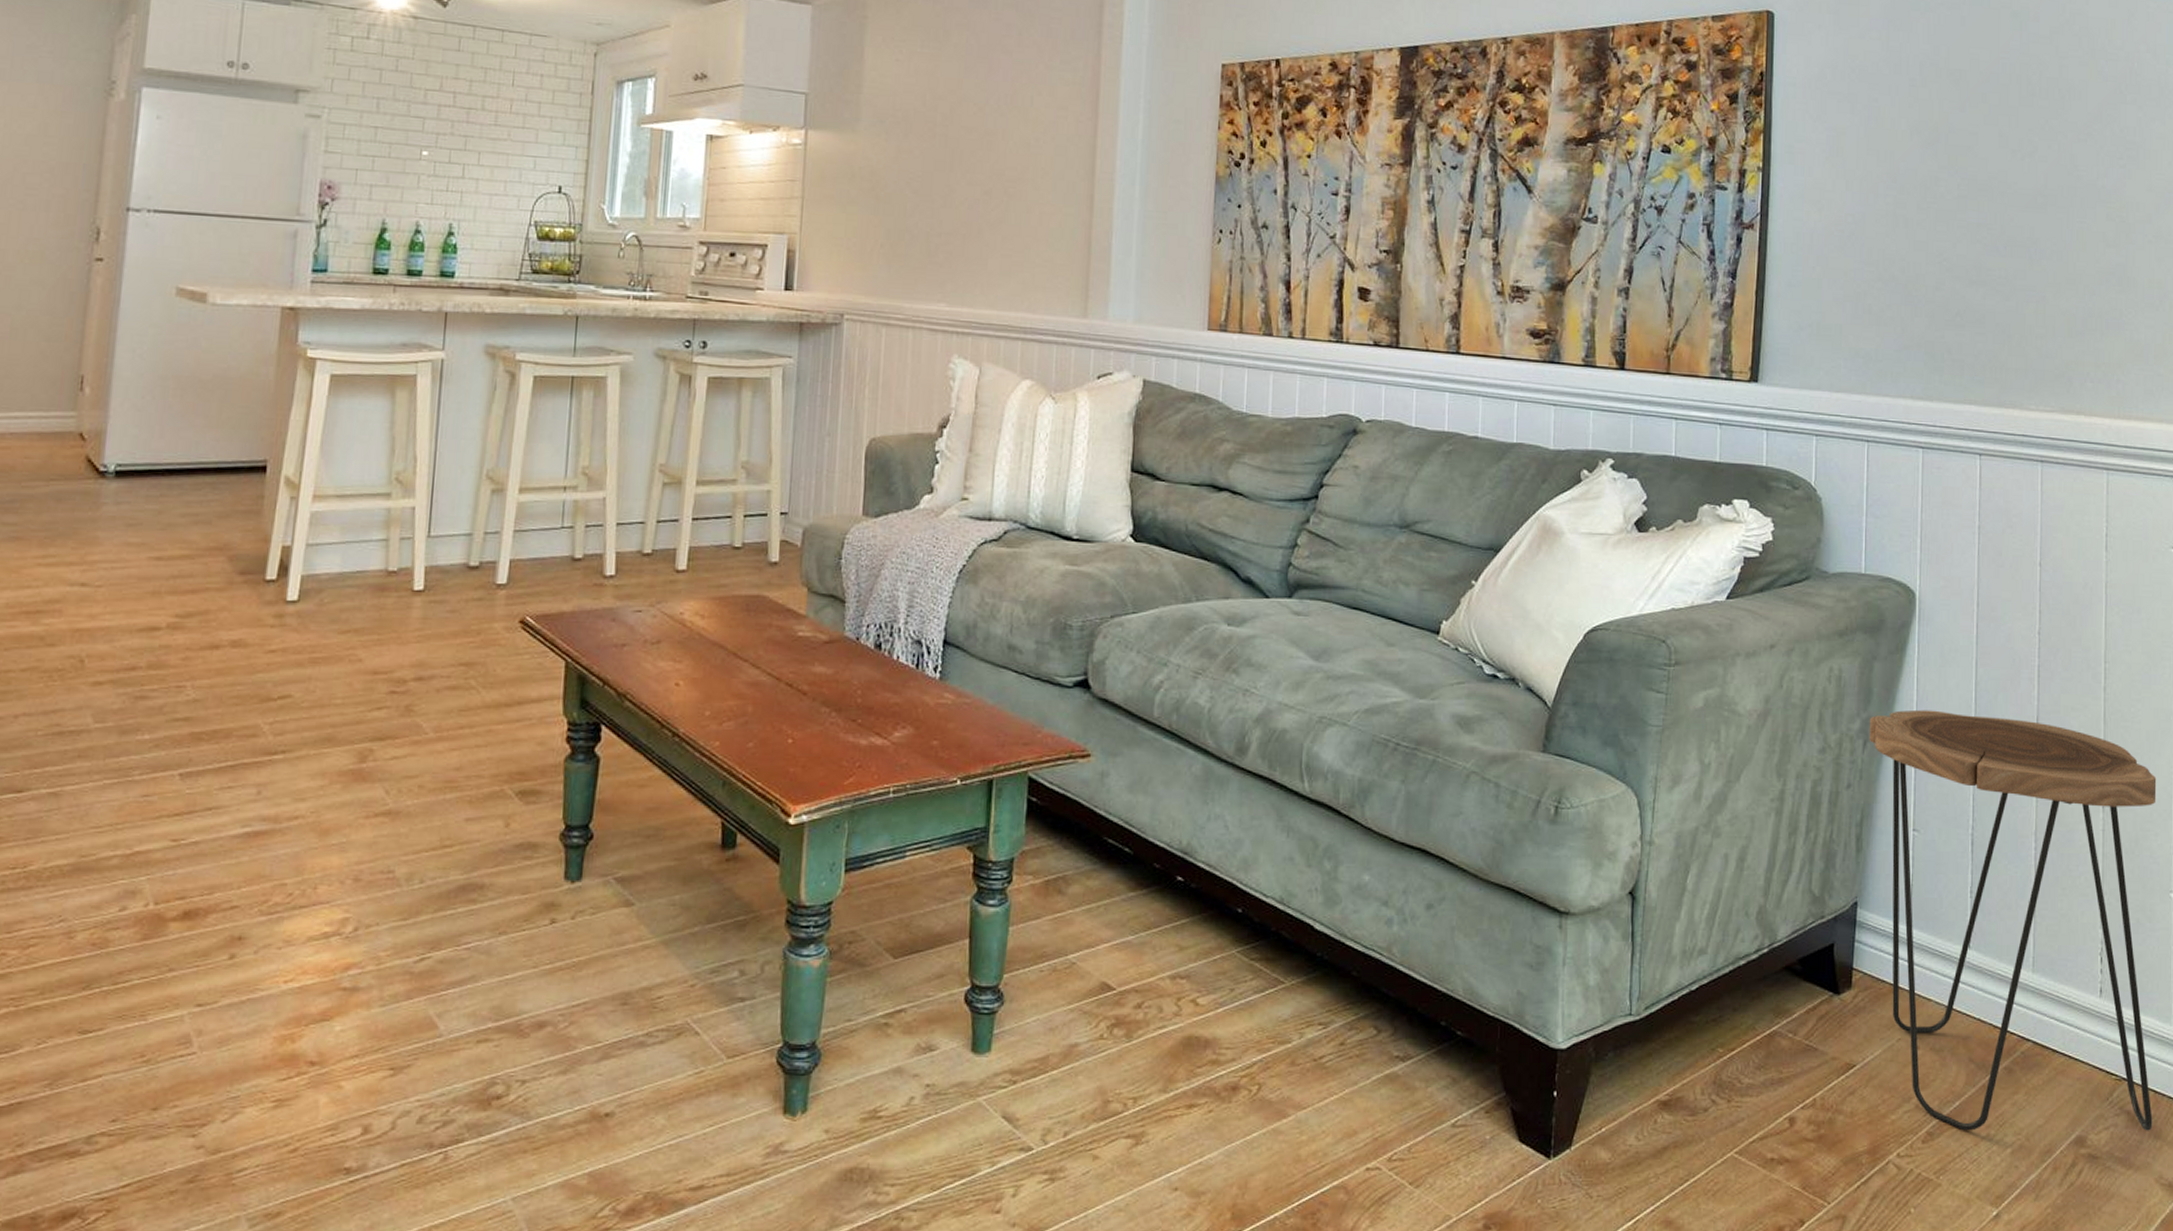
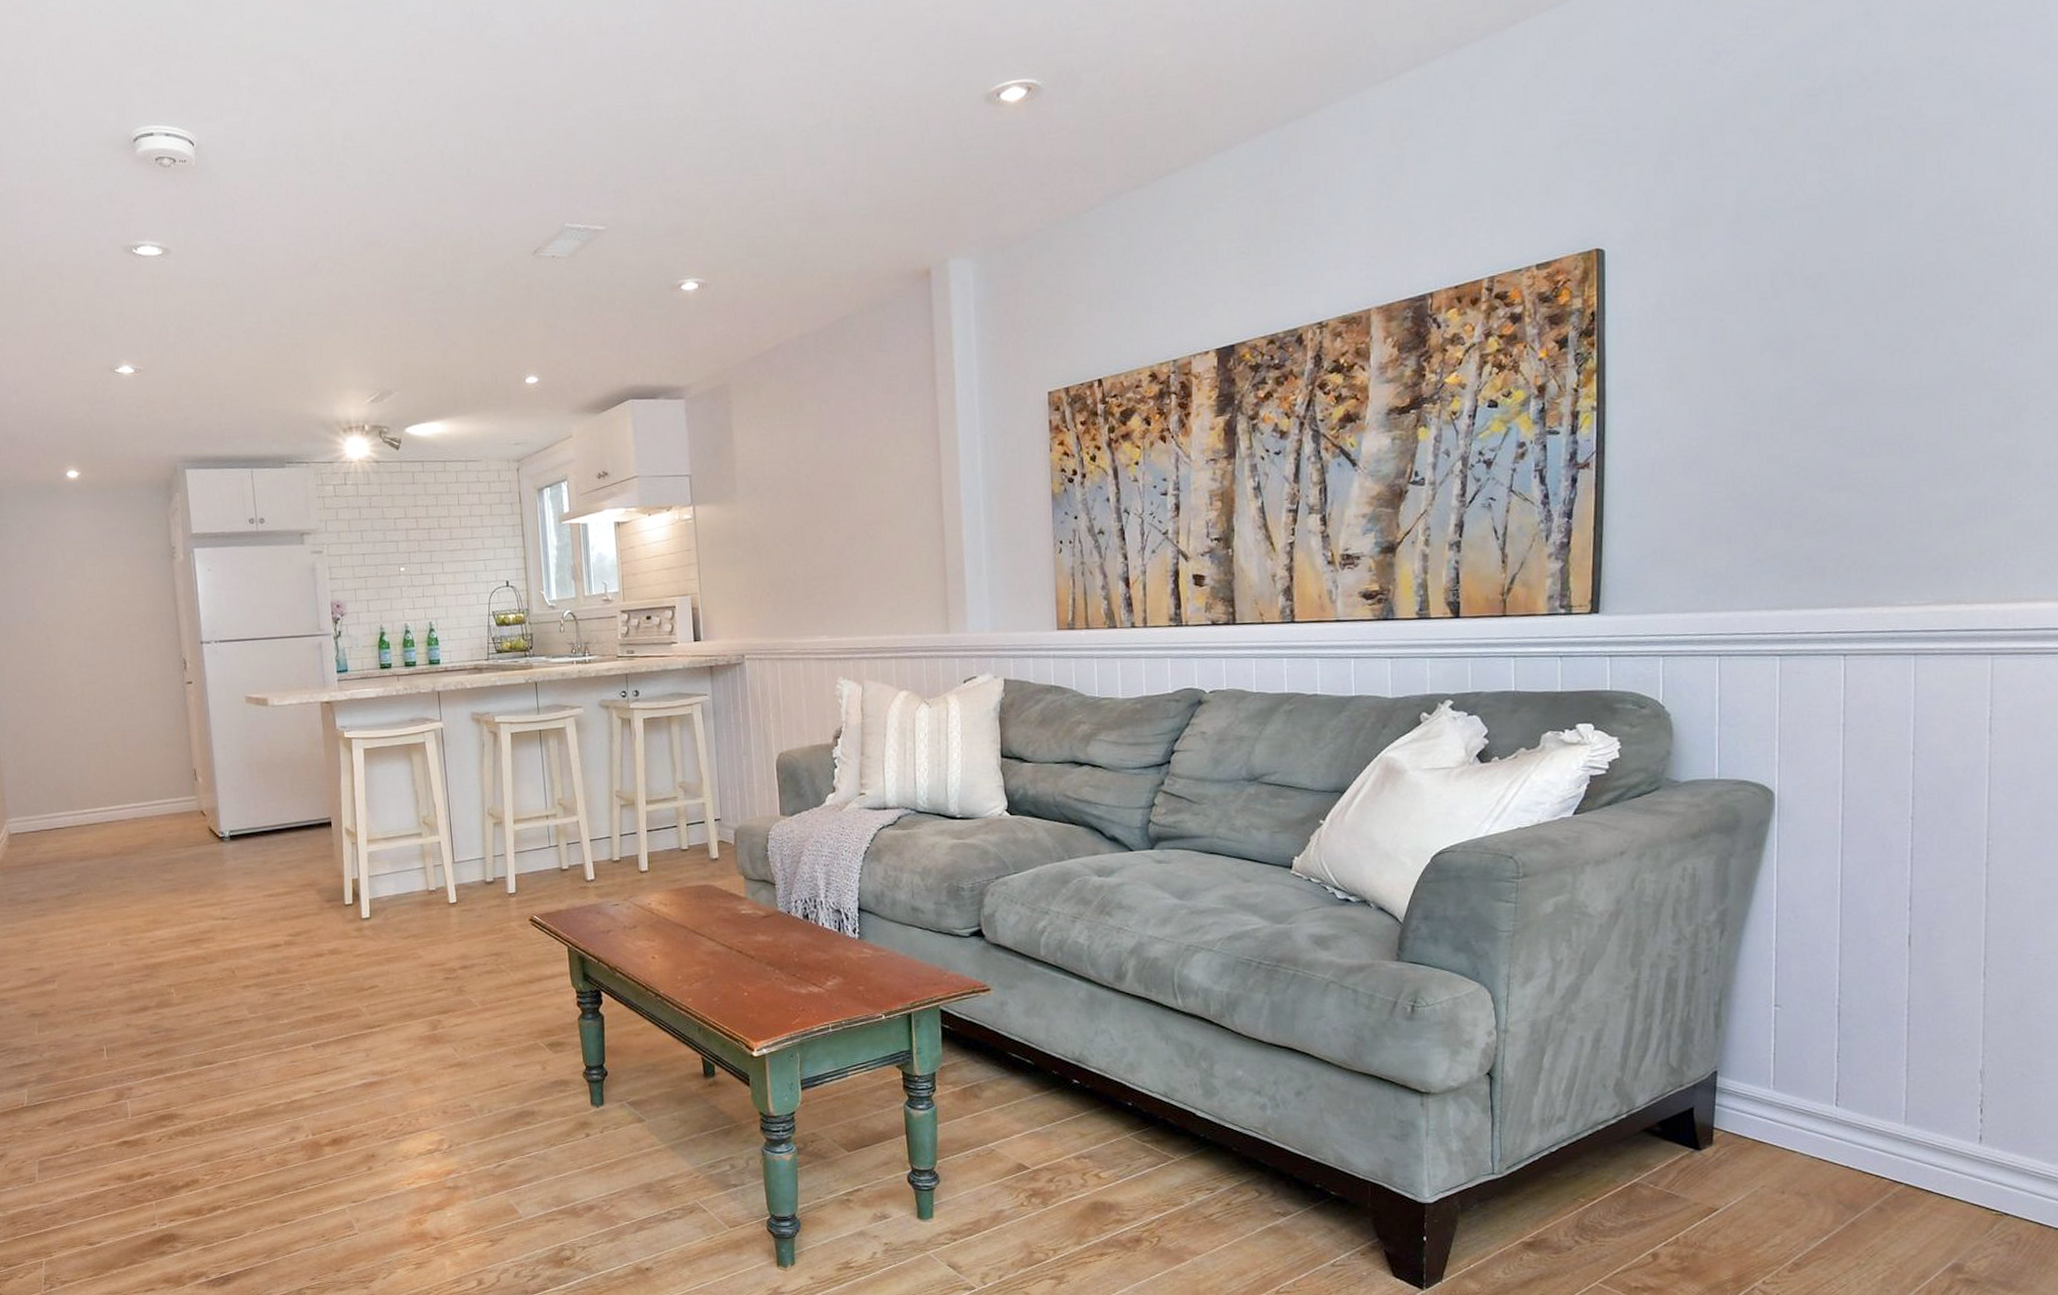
side table: present [1869,709,2157,1131] -> none [1726,897,2046,1262]

